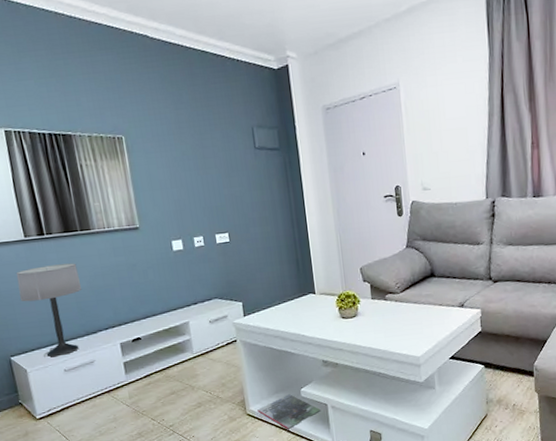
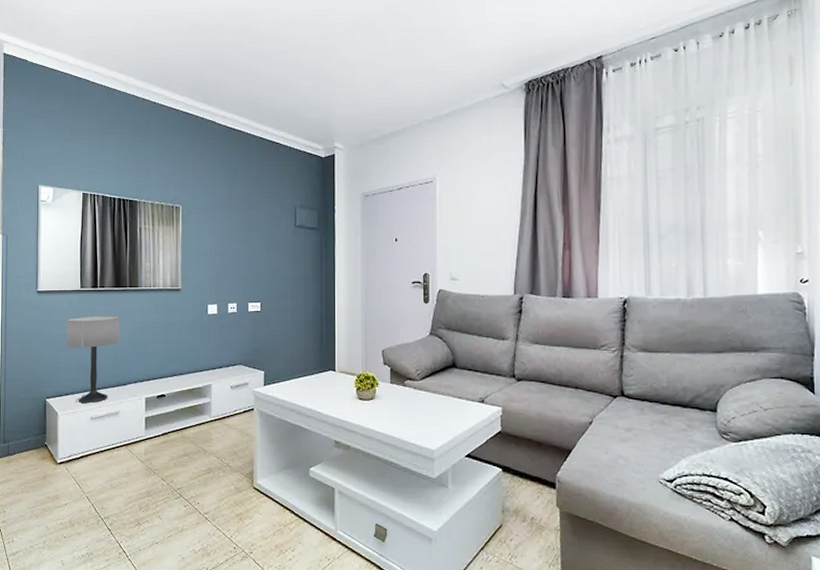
magazine: present [257,394,321,429] -> none [264,472,328,510]

